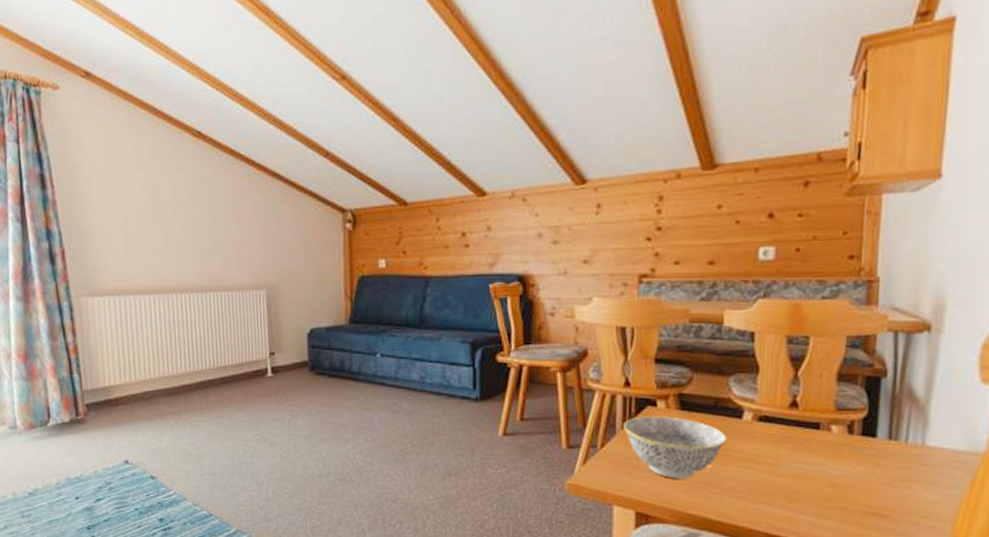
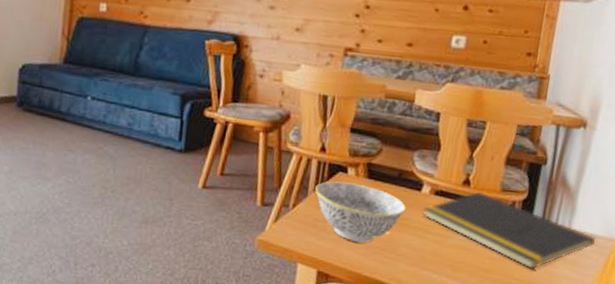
notepad: none [747,413,958,495] -> present [423,192,597,270]

